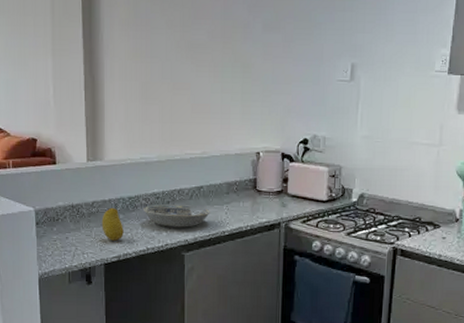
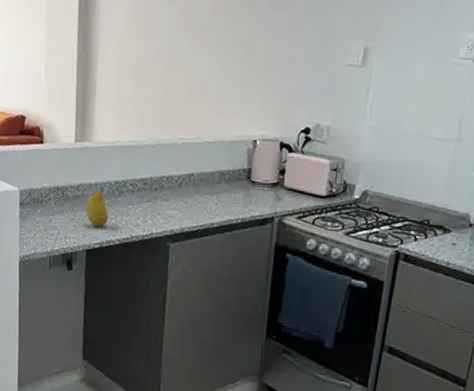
bowl: present [143,204,210,227] -> none [130,191,200,217]

